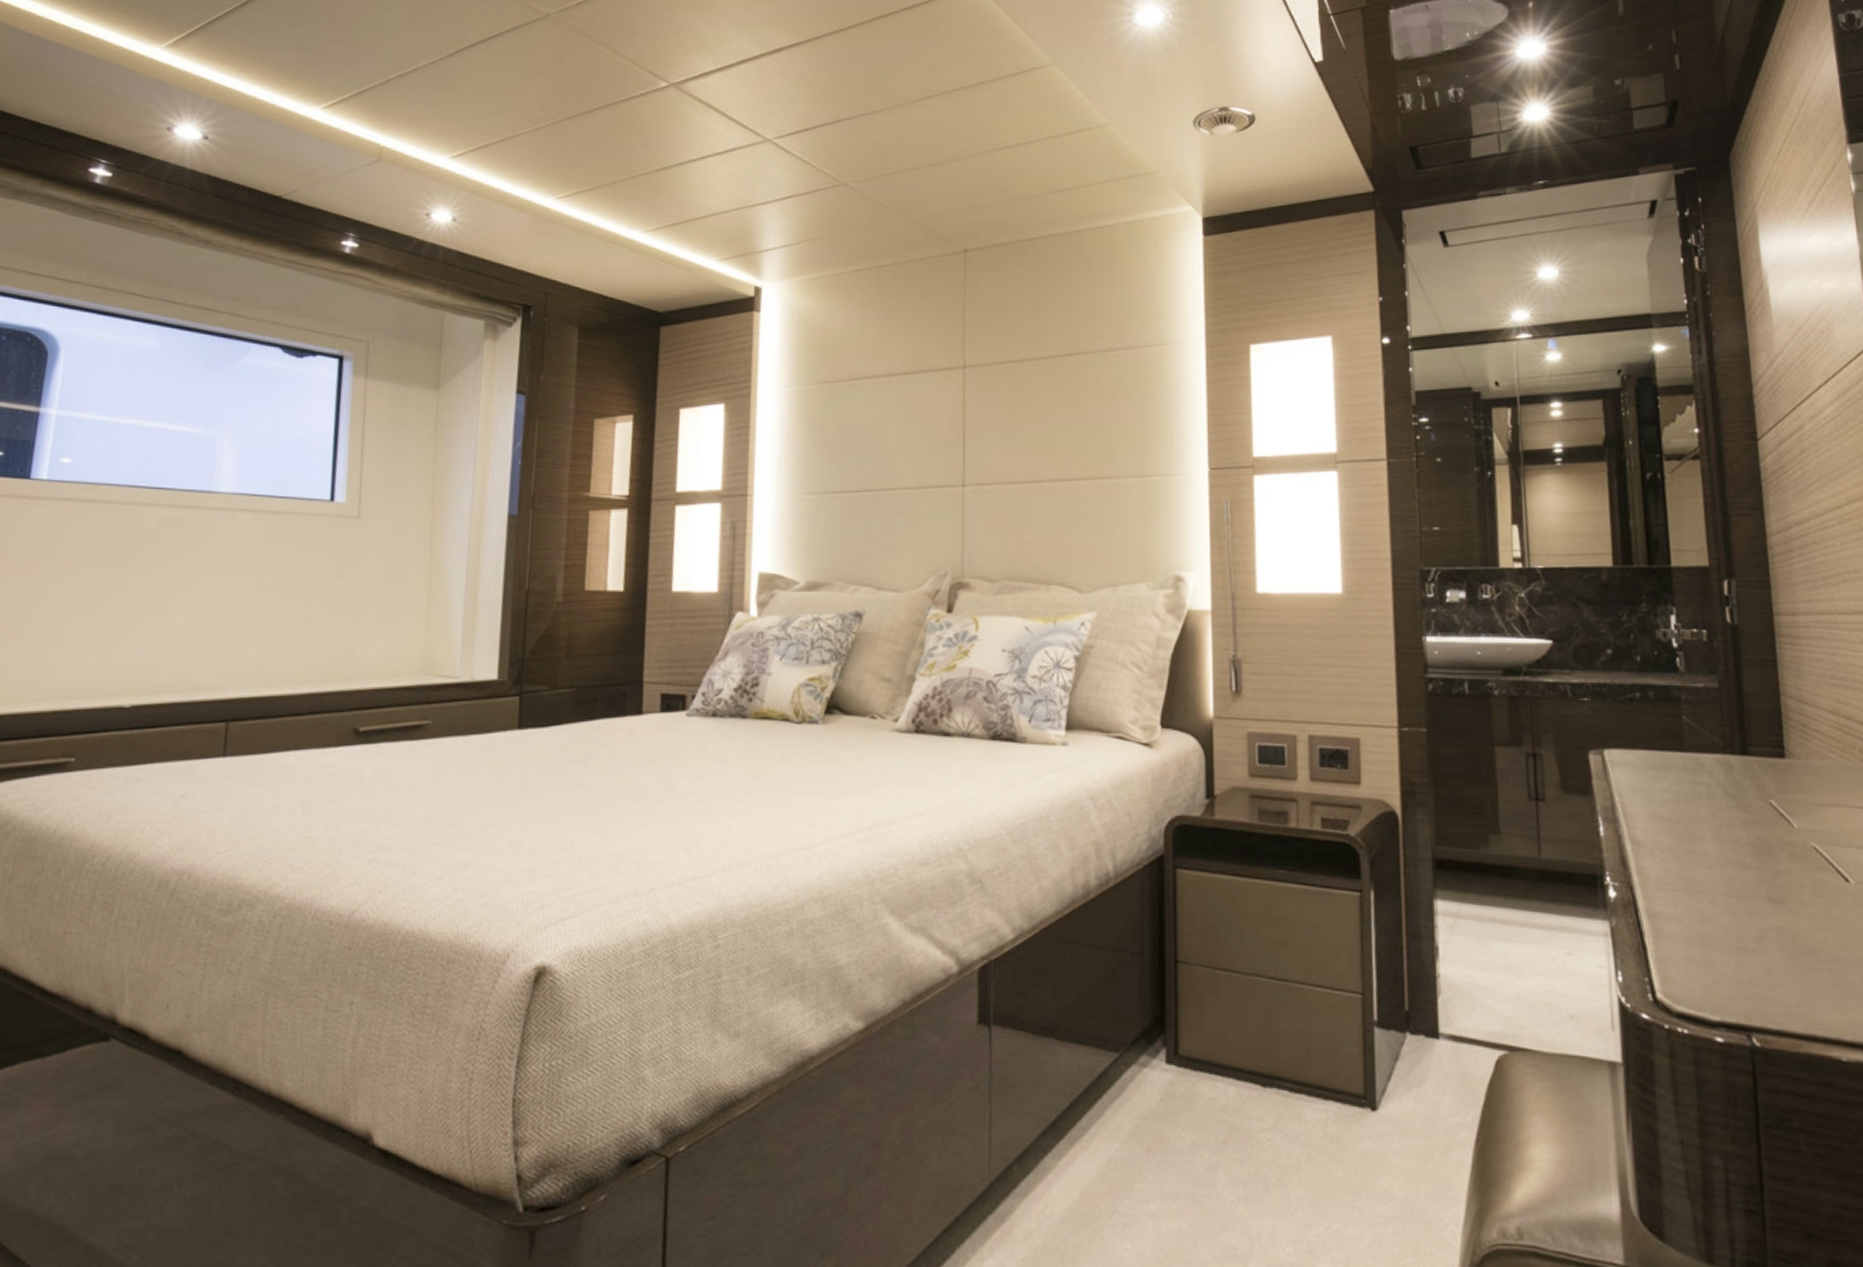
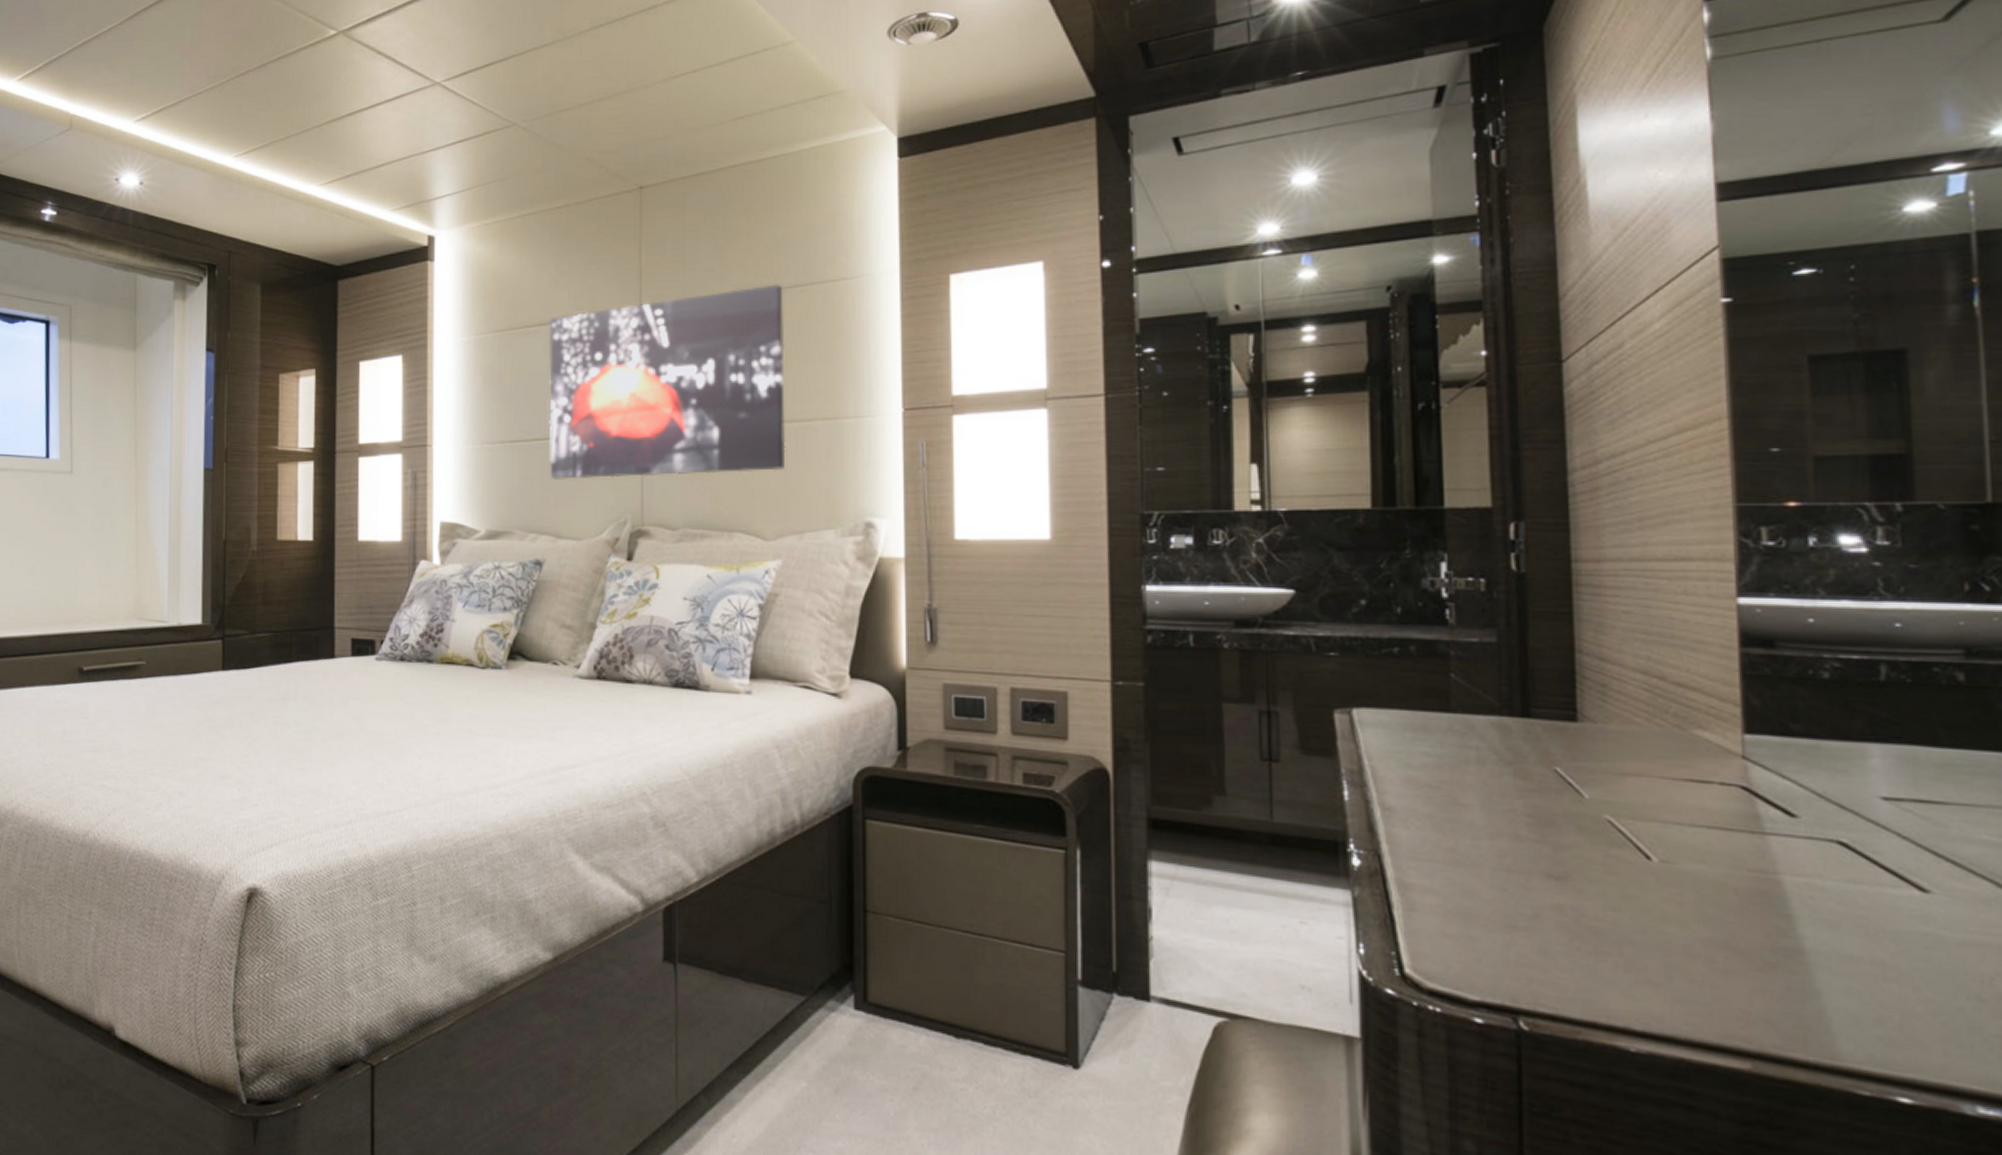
wall art: none [871,347,1101,531] -> present [549,284,786,479]

